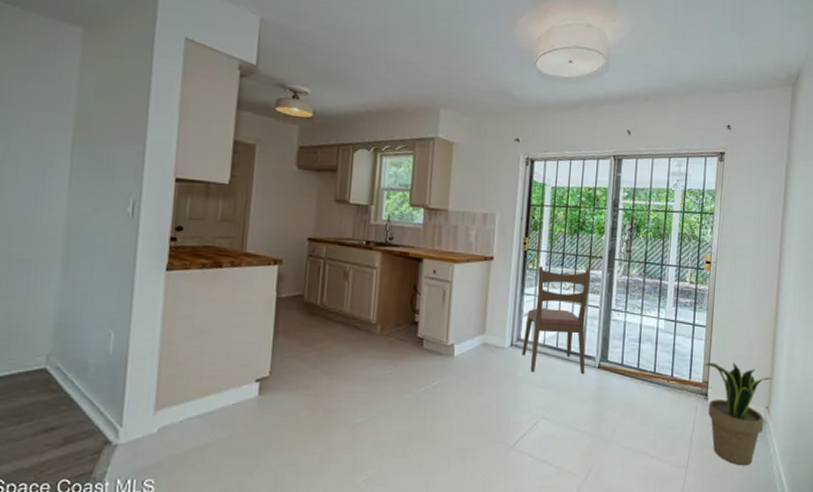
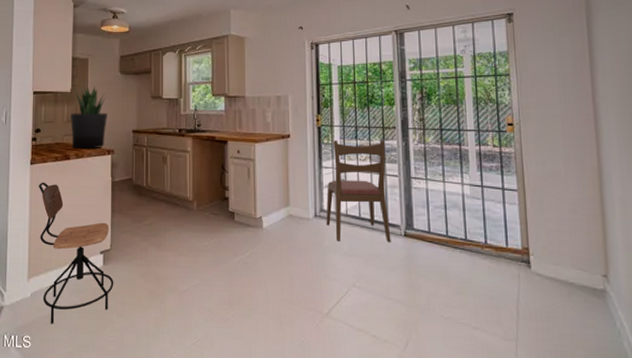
chair: none [174,293,271,465] -> present [38,182,114,324]
planter: none [226,176,277,257] -> present [71,85,107,150]
potted plant: present [705,362,773,466] -> none [522,227,607,341]

